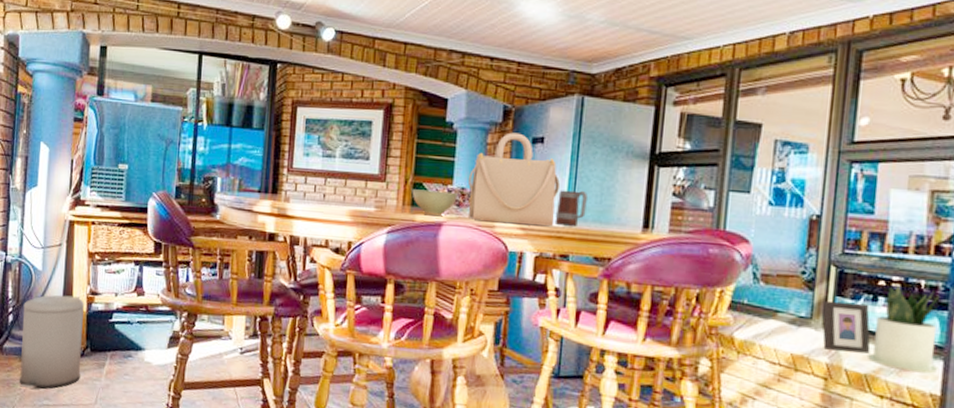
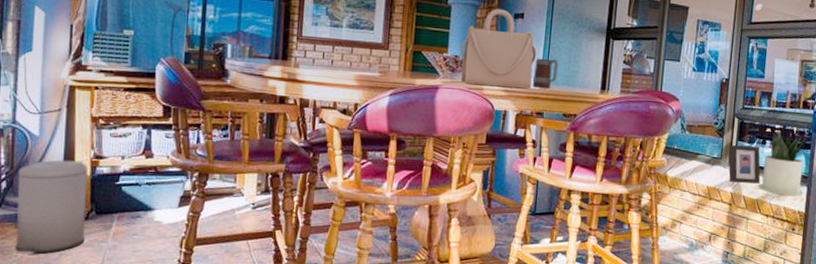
bowl: present [412,189,459,217] -> none [412,56,453,81]

